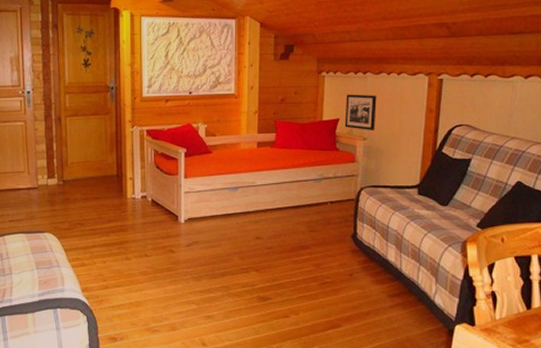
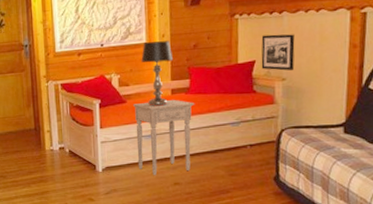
nightstand: none [219,152,280,229] -> present [133,99,195,176]
table lamp: none [229,93,261,158] -> present [141,41,174,106]

